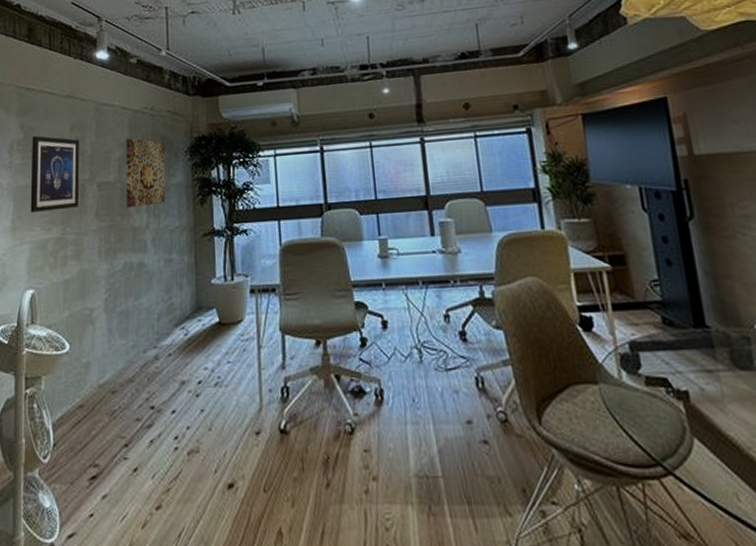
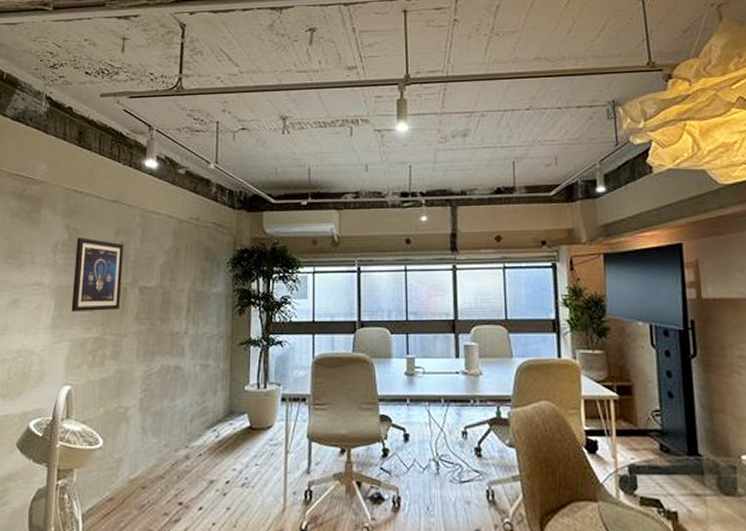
wall art: present [125,138,165,207] -> none [167,247,208,313]

